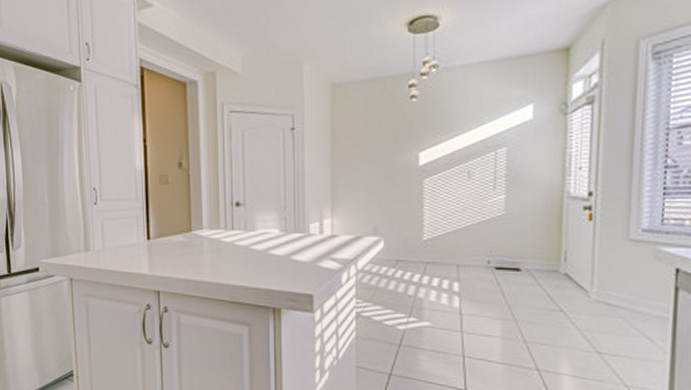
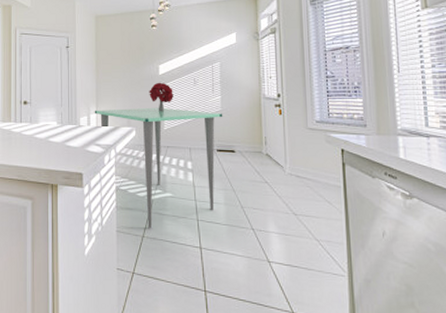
dining table: none [328,210,507,365] -> present [94,107,223,229]
bouquet: none [404,176,438,217] -> present [149,82,173,112]

